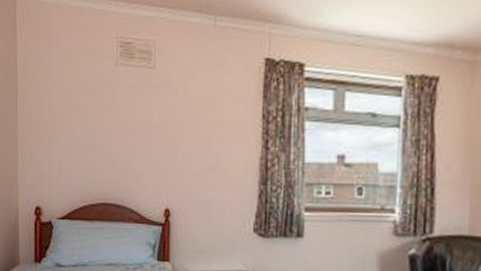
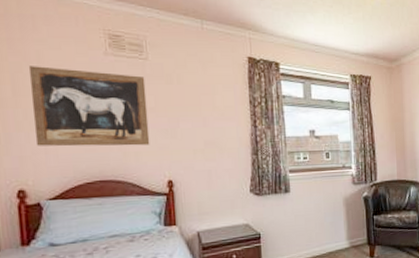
wall art: none [51,80,151,167] -> present [28,66,150,147]

